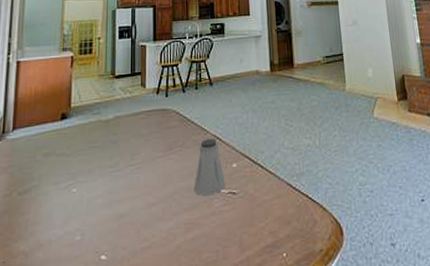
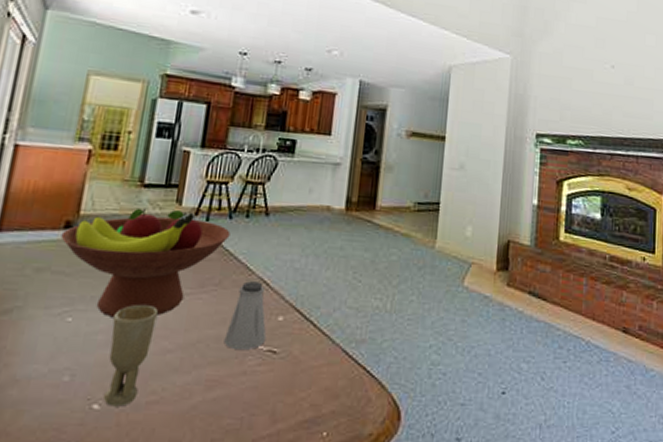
fruit bowl: none [59,91,186,184] -> present [60,207,231,318]
cup: none [107,169,139,256] -> present [103,304,158,407]

